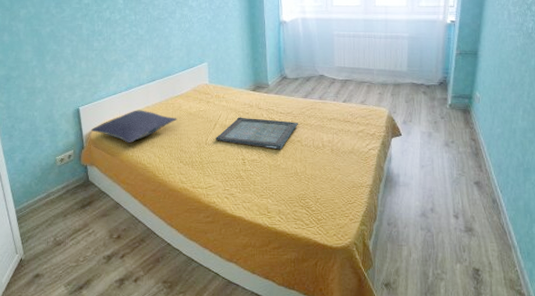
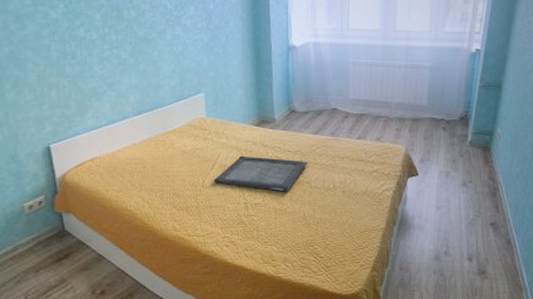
pillow: present [90,110,177,143] -> none [65,148,169,186]

